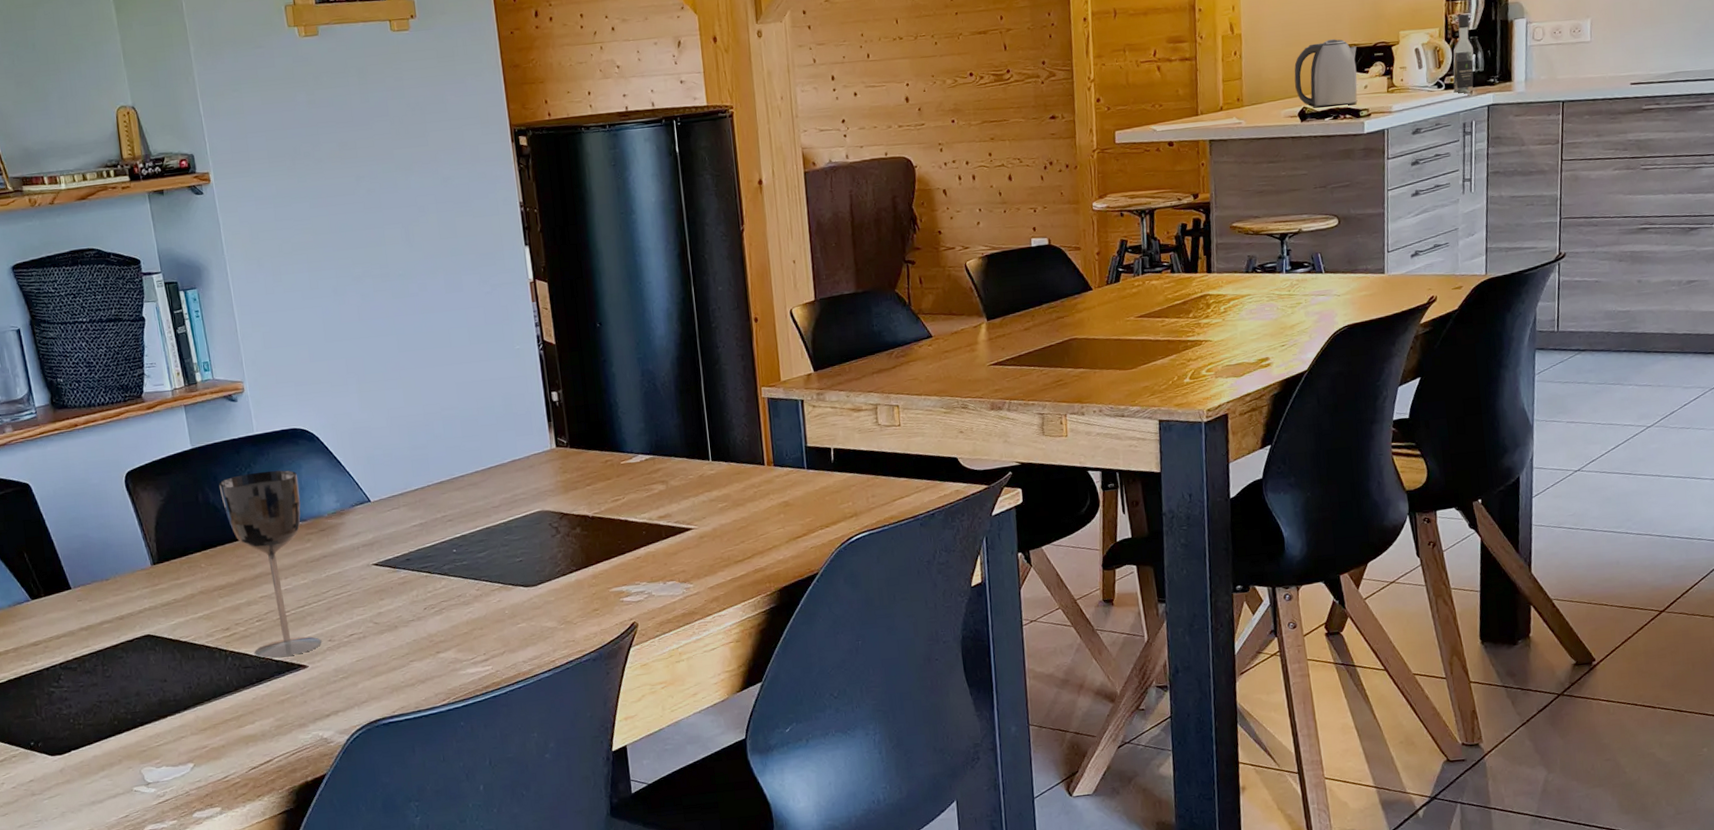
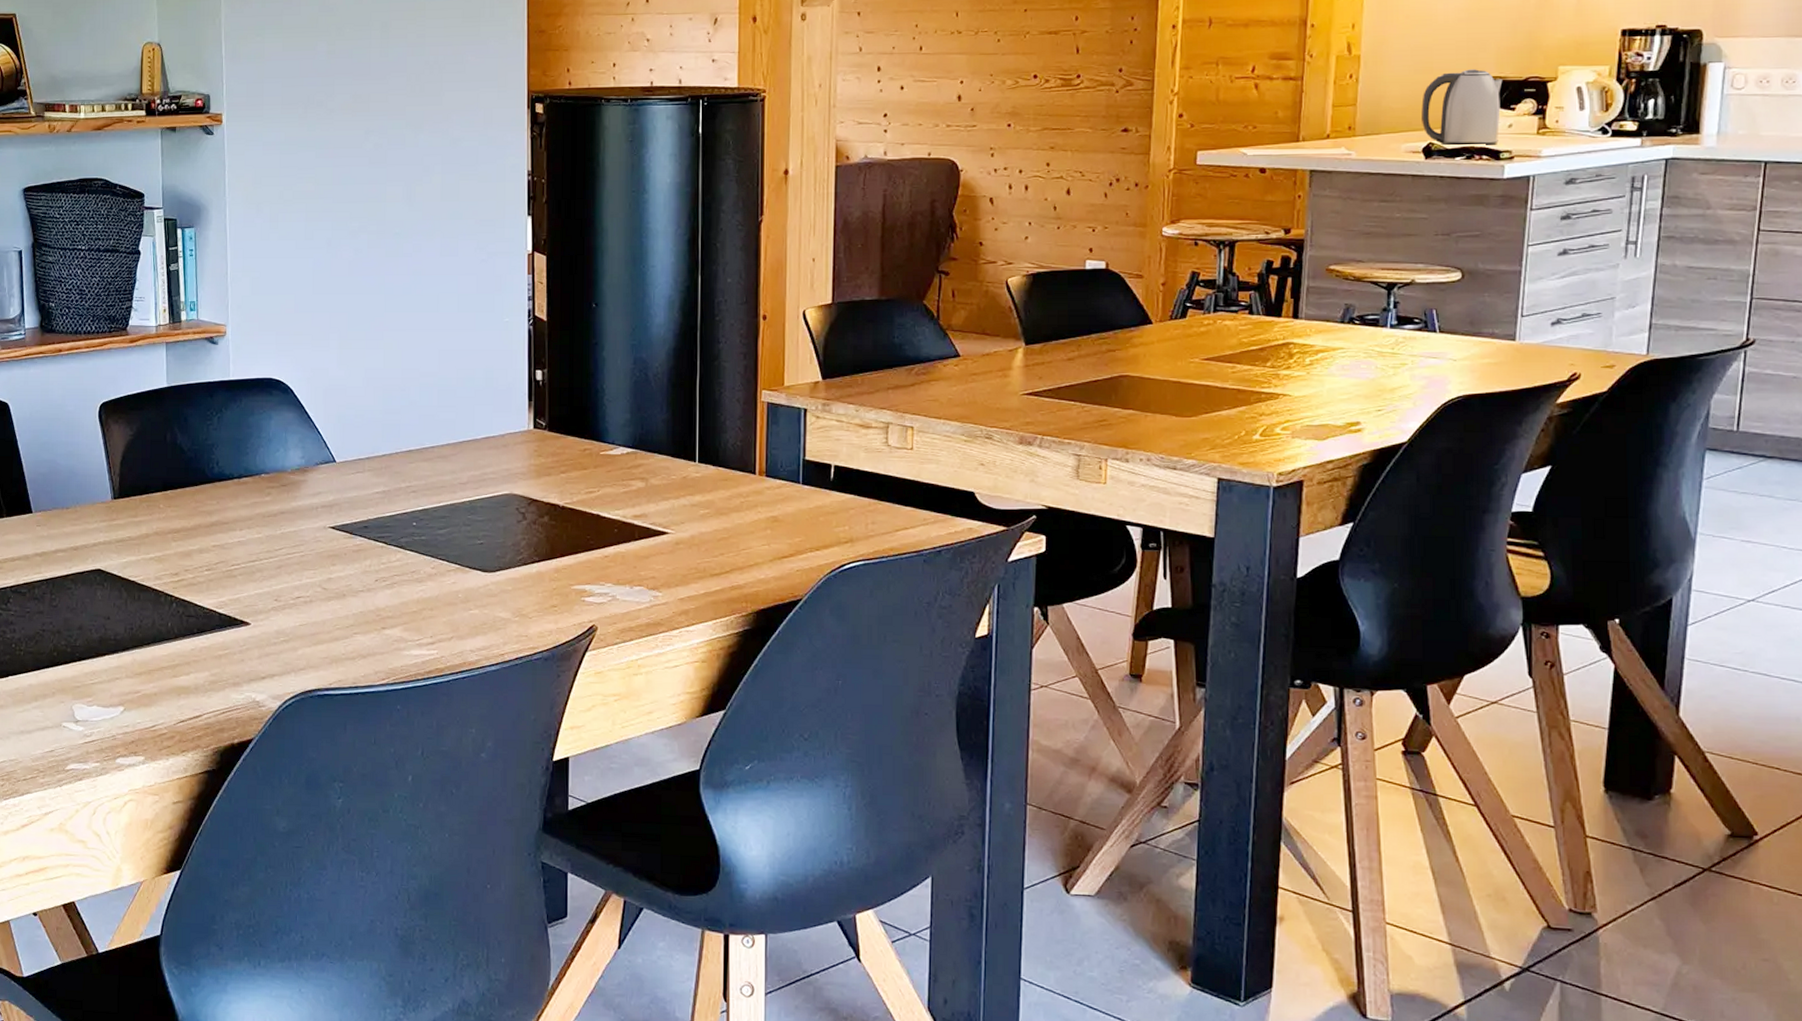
wine glass: present [219,470,322,658] -> none [189,418,268,611]
bottle: present [1453,13,1474,96] -> none [1622,52,1652,146]

